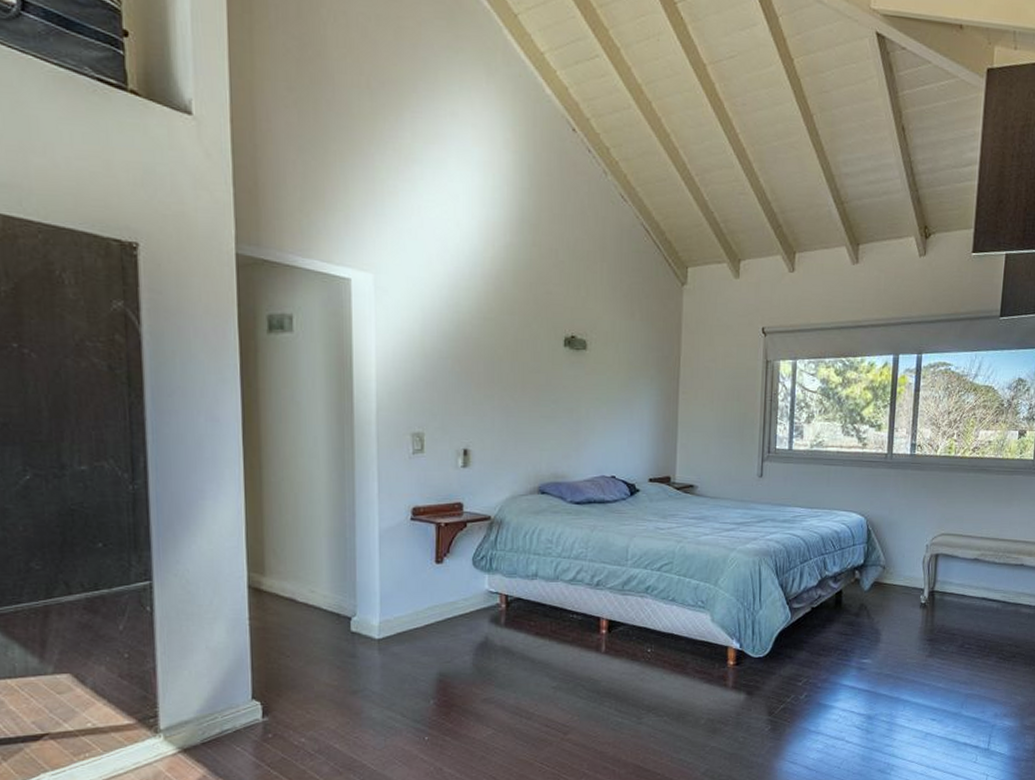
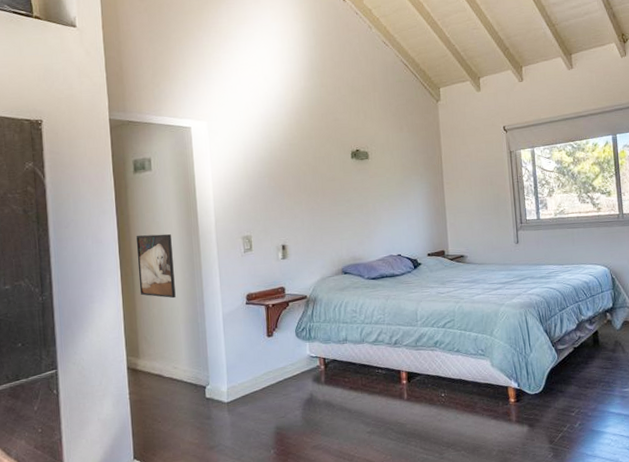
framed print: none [266,416,318,504] -> present [135,233,176,299]

